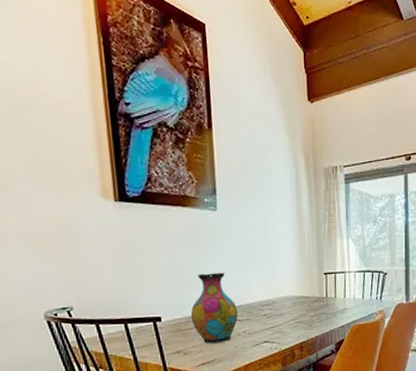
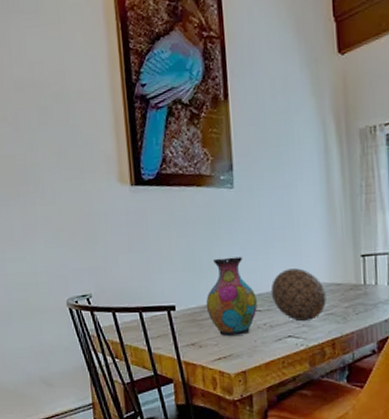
decorative ball: none [249,283,296,329] -> present [270,268,327,322]

